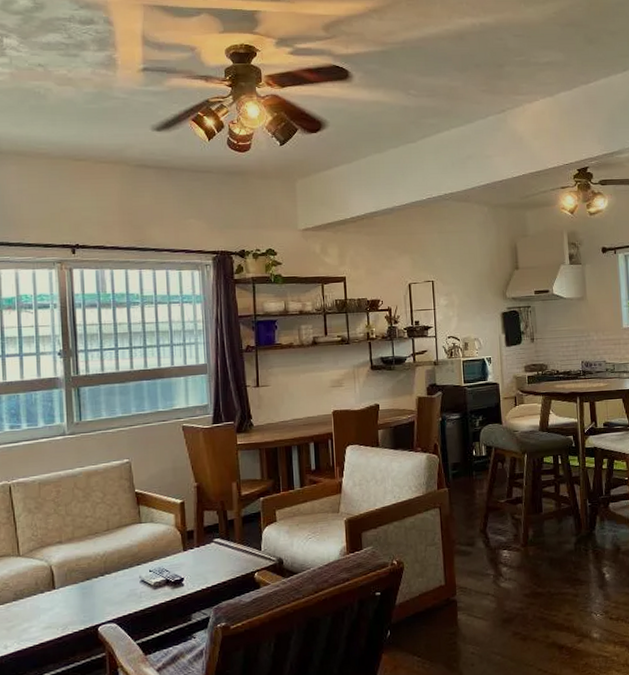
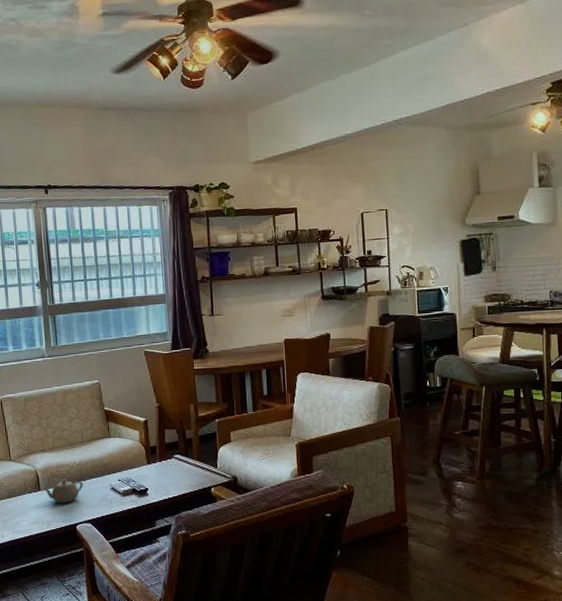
teapot: none [58,573,108,603] -> present [43,478,84,504]

